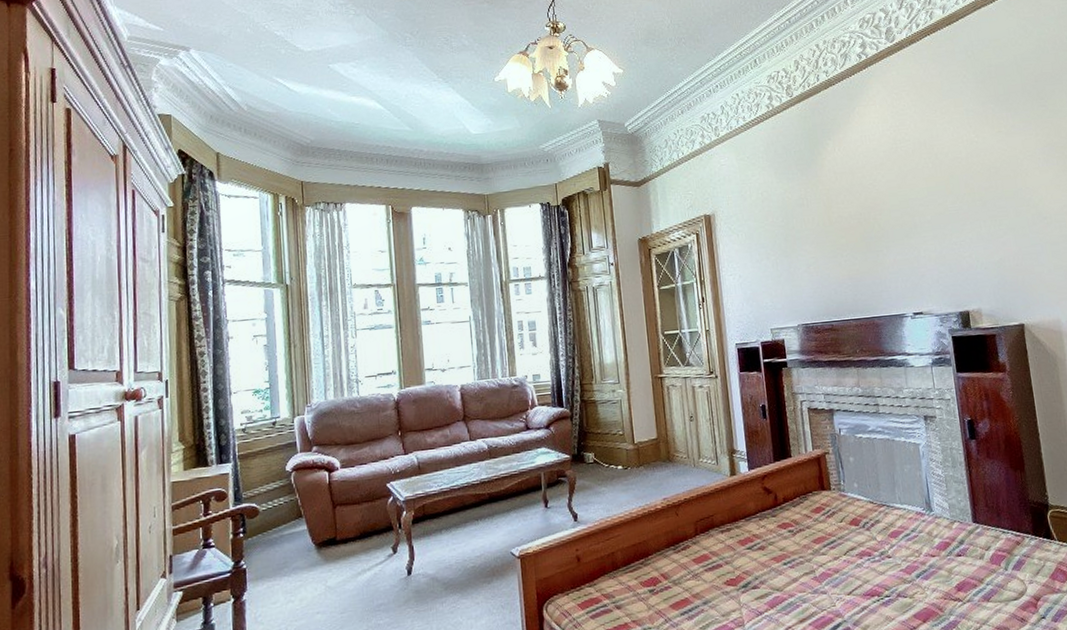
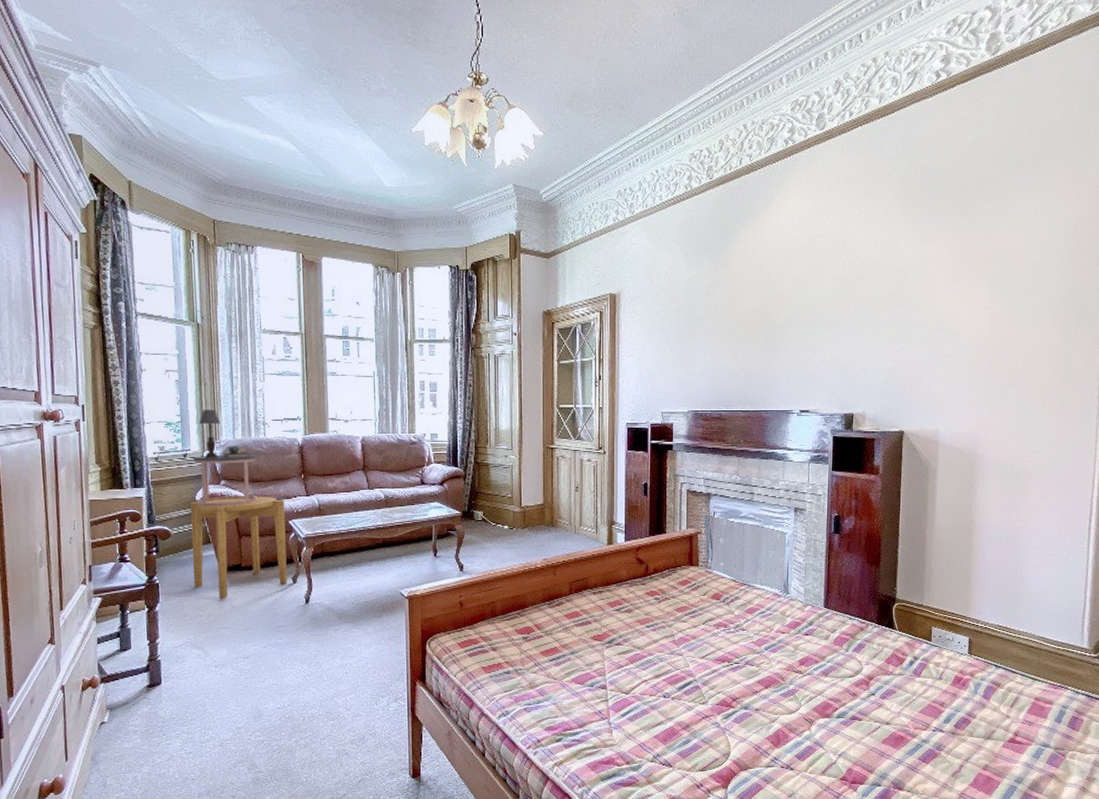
side table: none [279,459,387,580] -> present [190,496,287,599]
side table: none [282,371,352,477] -> present [192,409,257,507]

